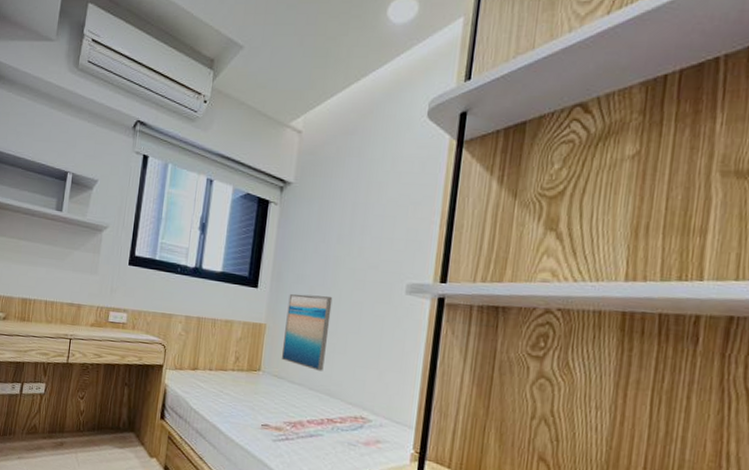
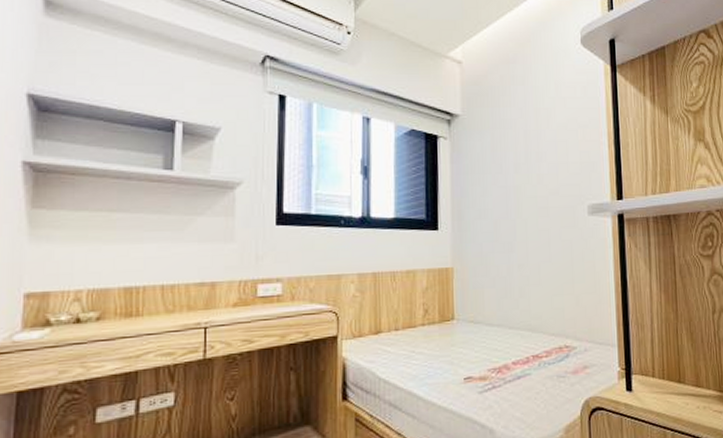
wall art: present [281,293,333,371] -> none [473,227,521,308]

